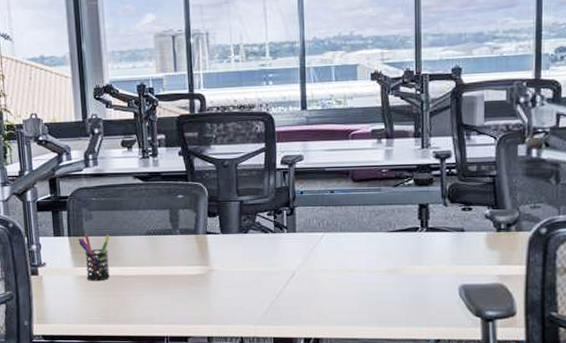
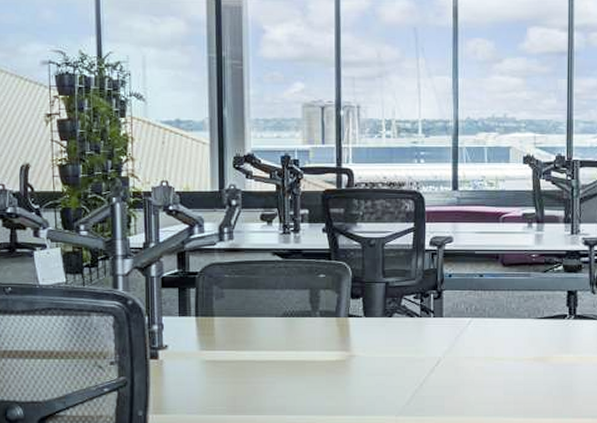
pen holder: present [78,234,110,281] -> none [206,315,243,367]

